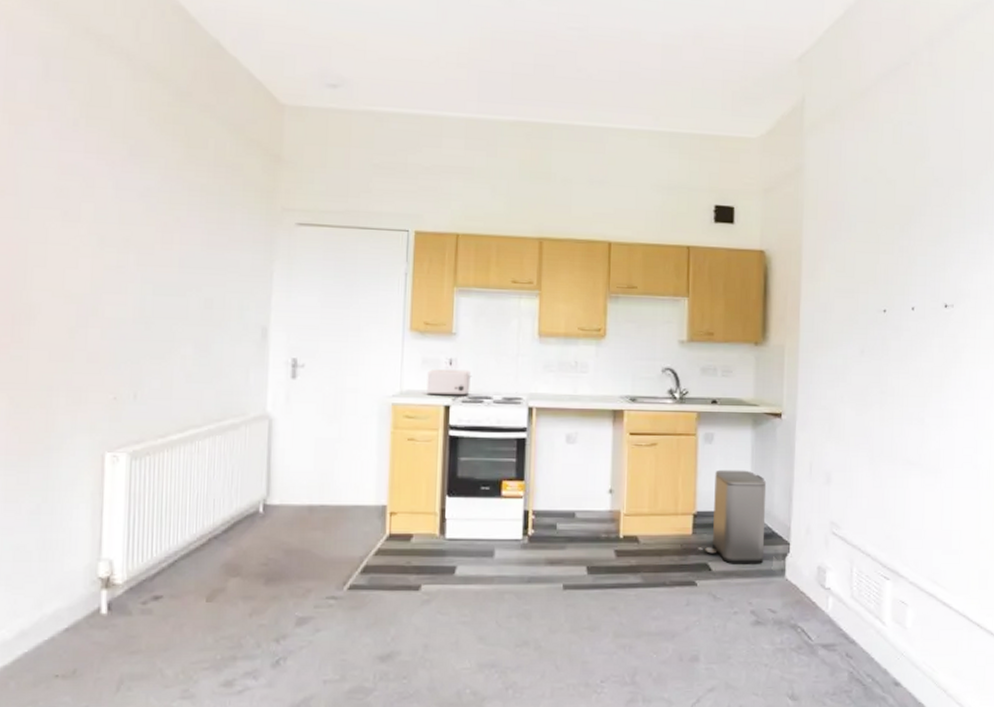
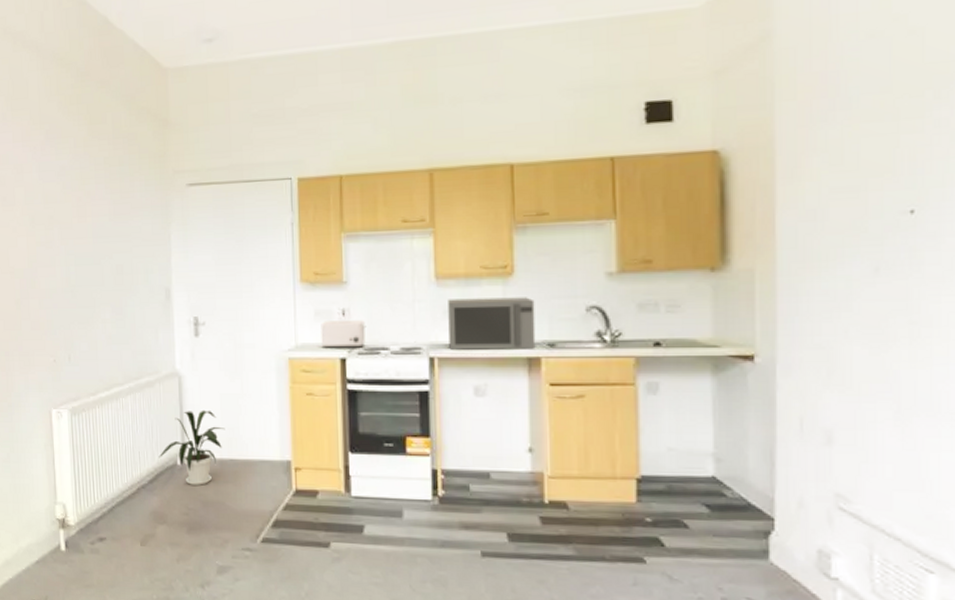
house plant: none [237,454,318,533] -> present [159,410,225,485]
microwave: none [547,355,622,403] -> present [448,297,536,350]
pedal bin: present [705,469,767,564] -> none [654,426,738,542]

